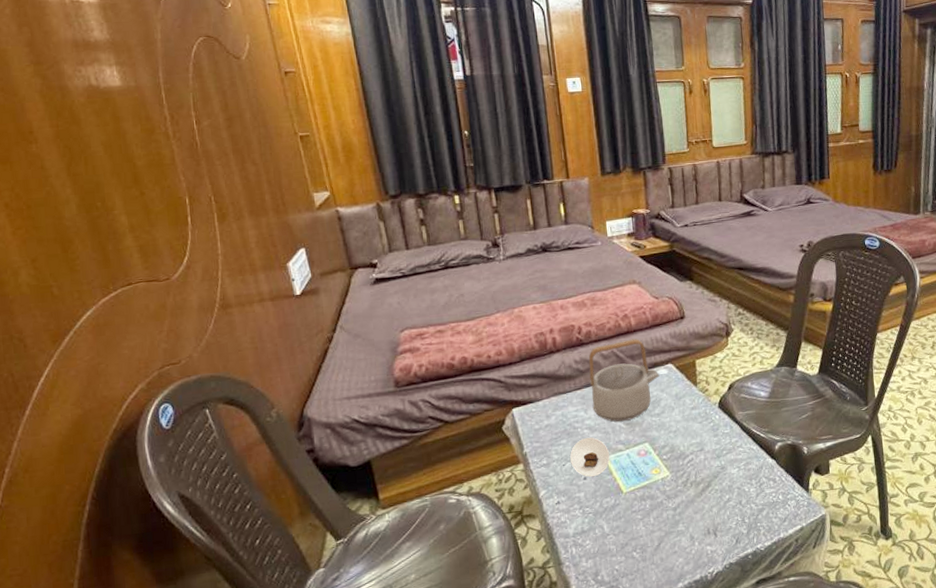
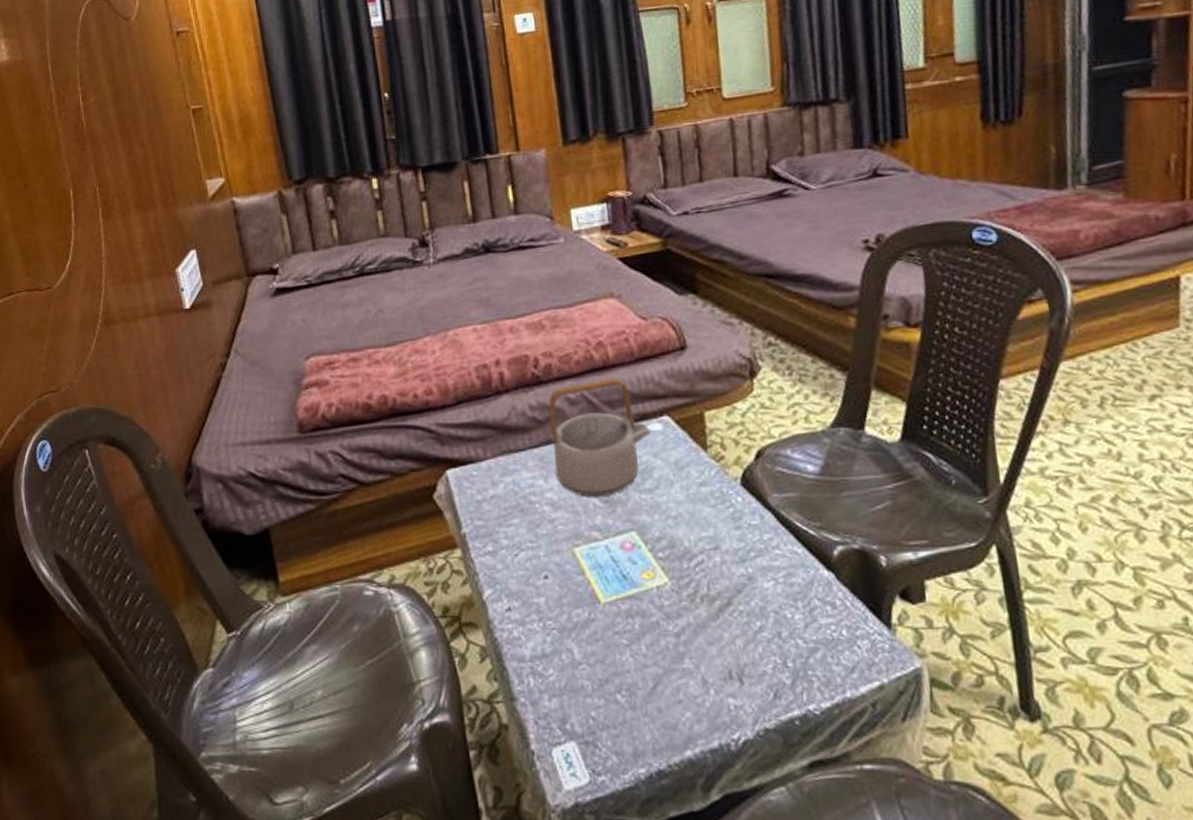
saucer: present [570,437,610,478] -> none [525,517,581,576]

